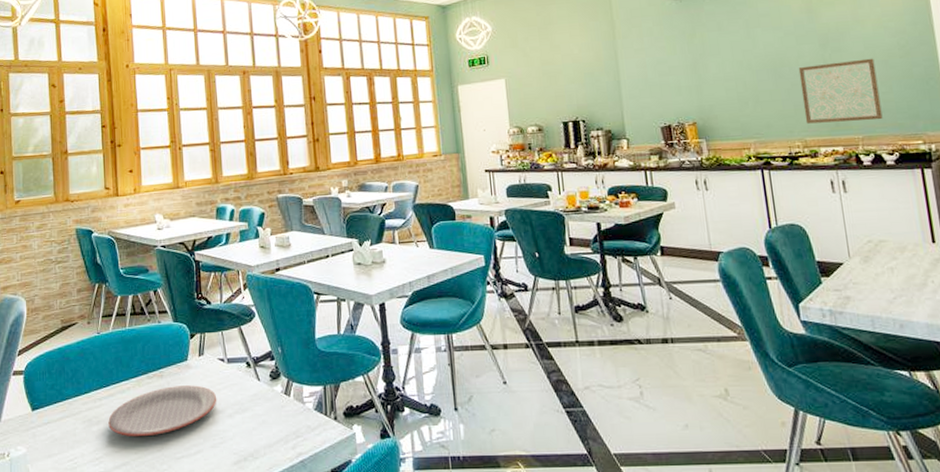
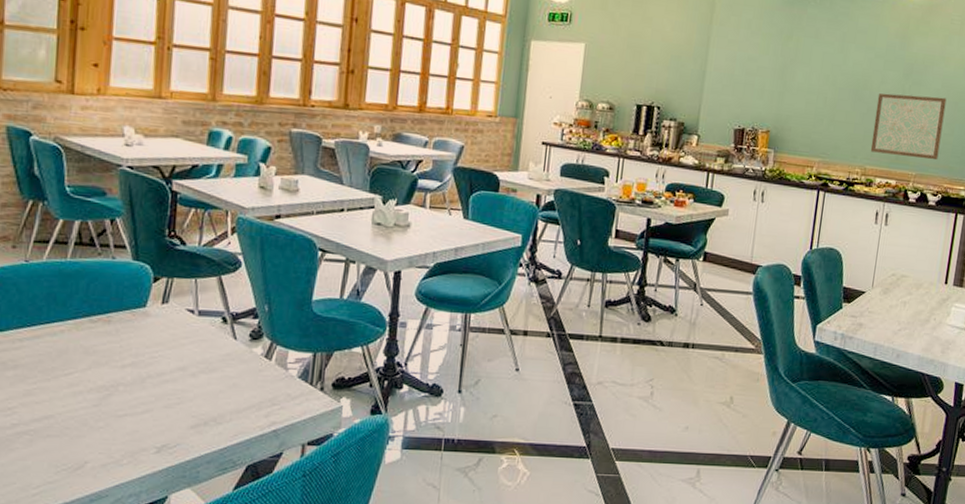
plate: present [108,385,217,436] -> none [29,334,179,388]

